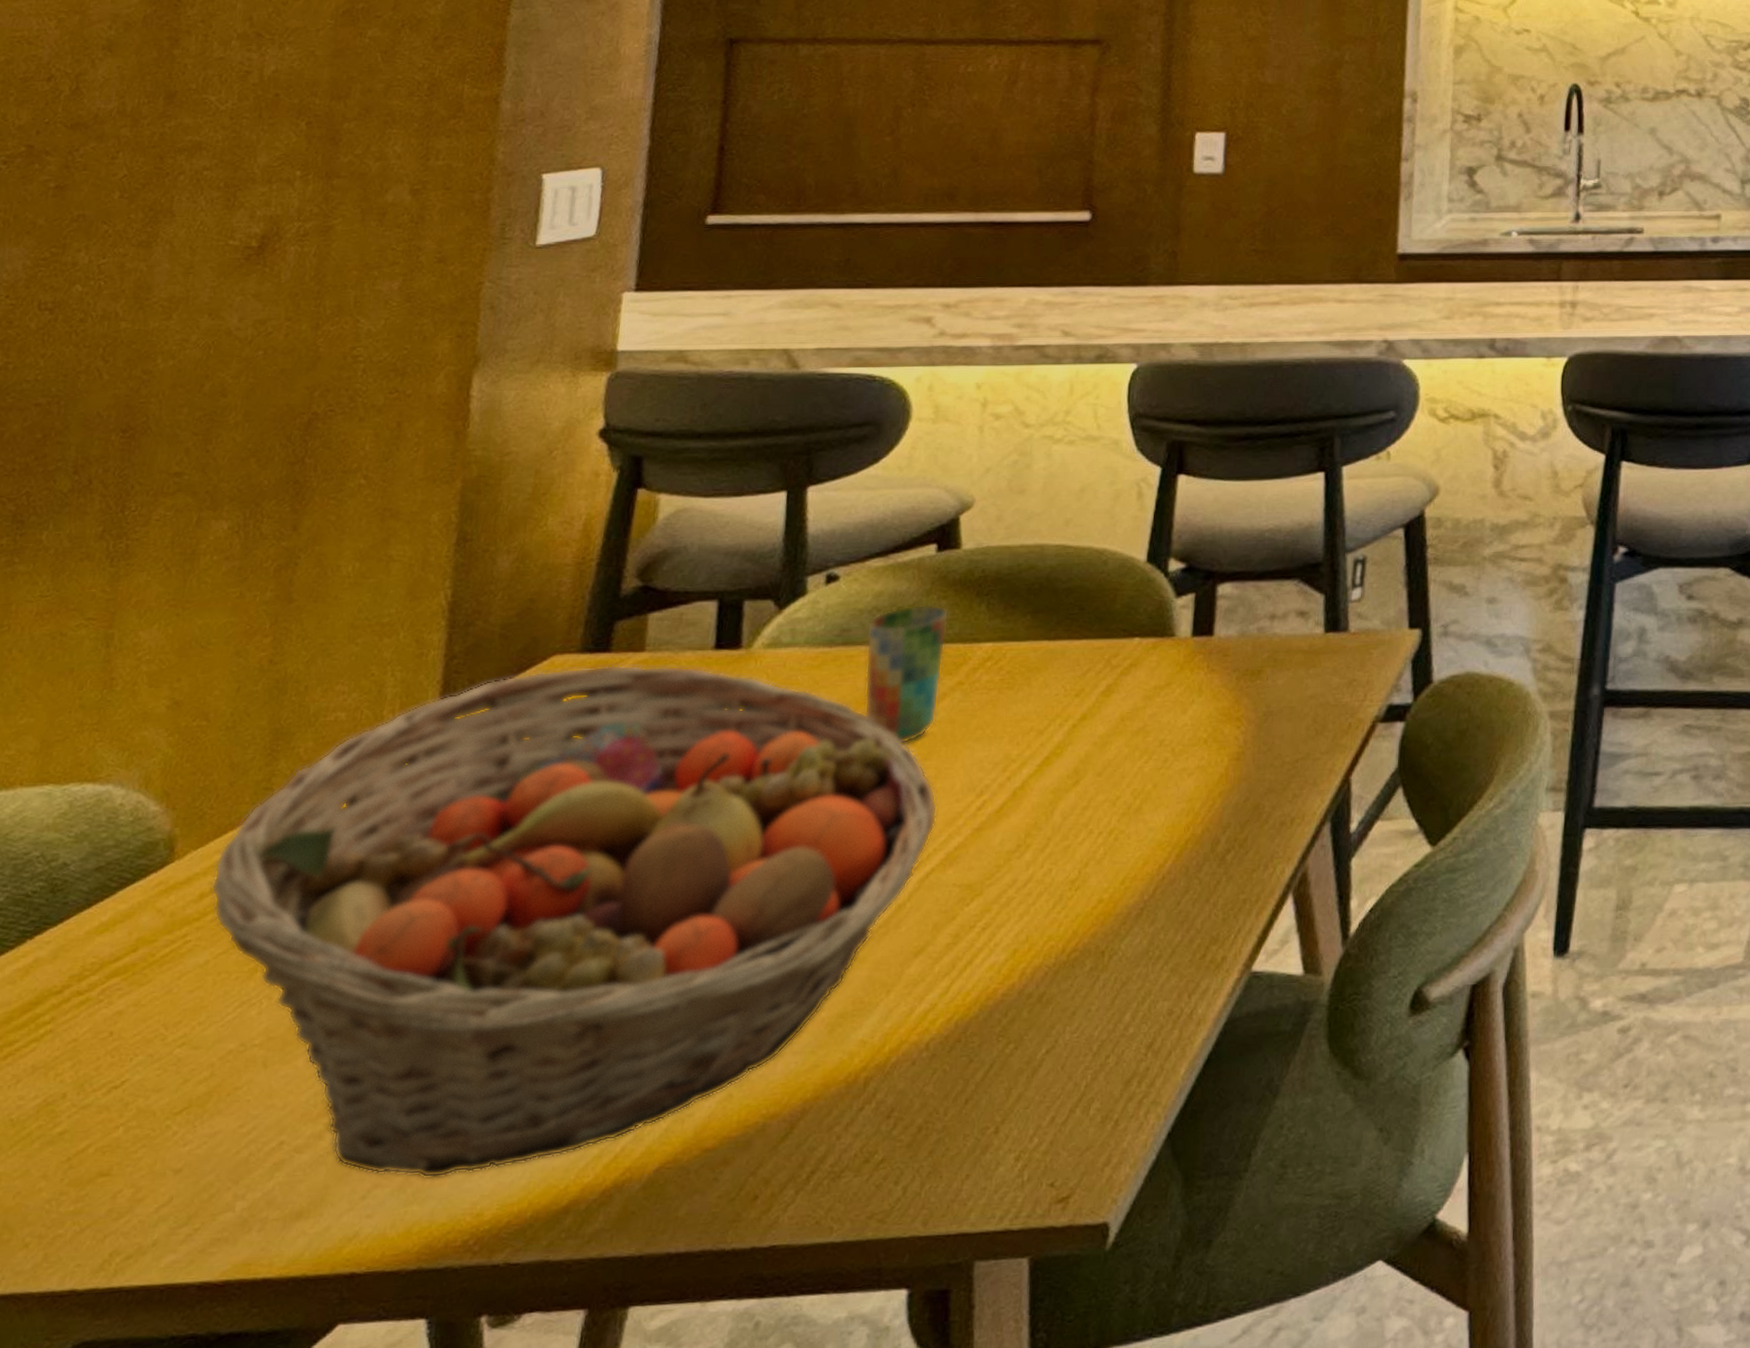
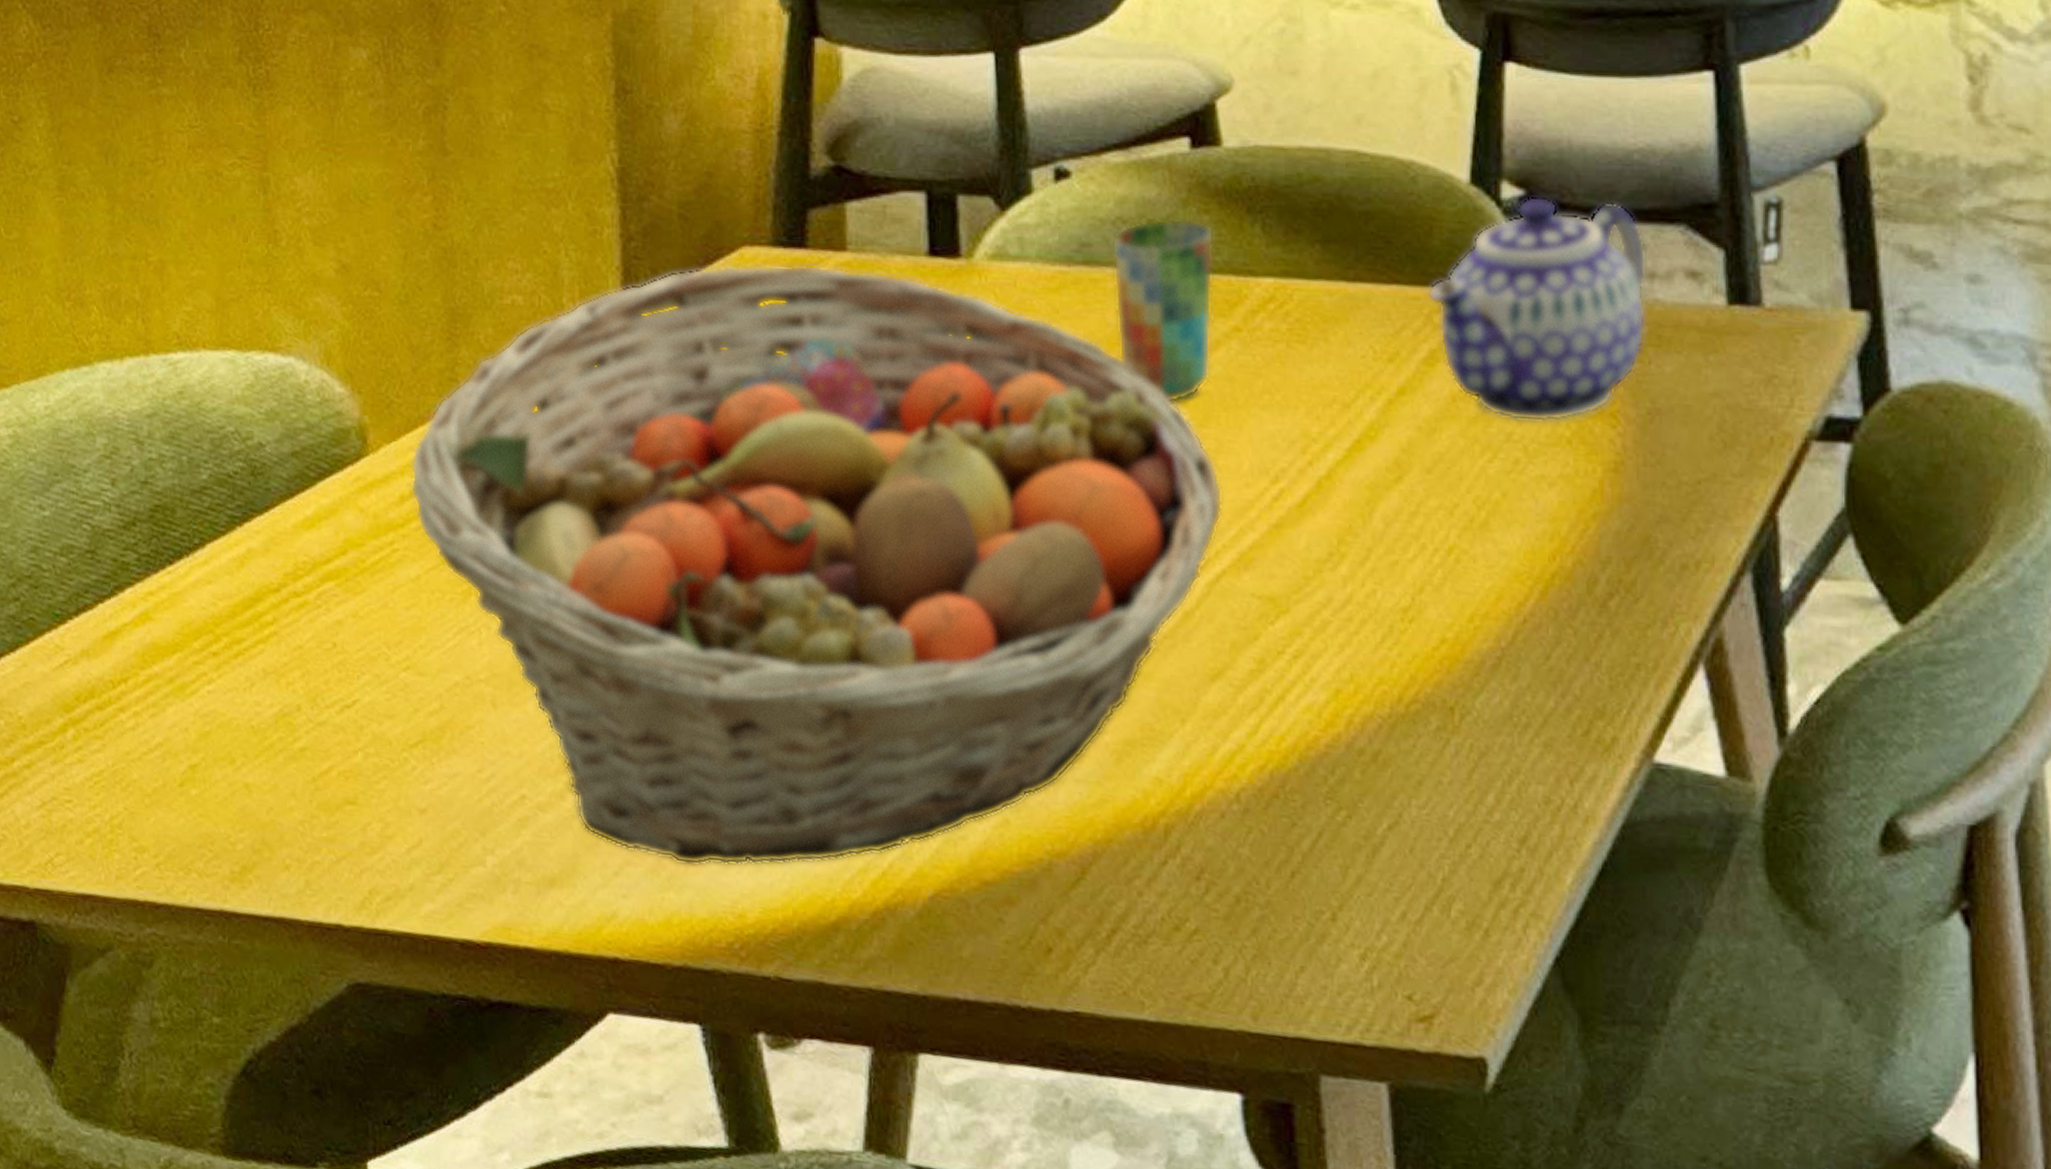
teapot: none [1108,567,1270,731] -> present [1427,196,1646,423]

